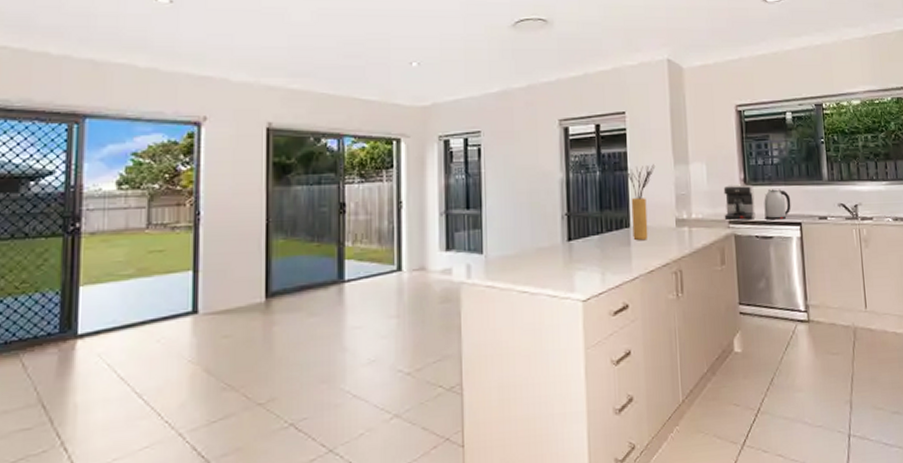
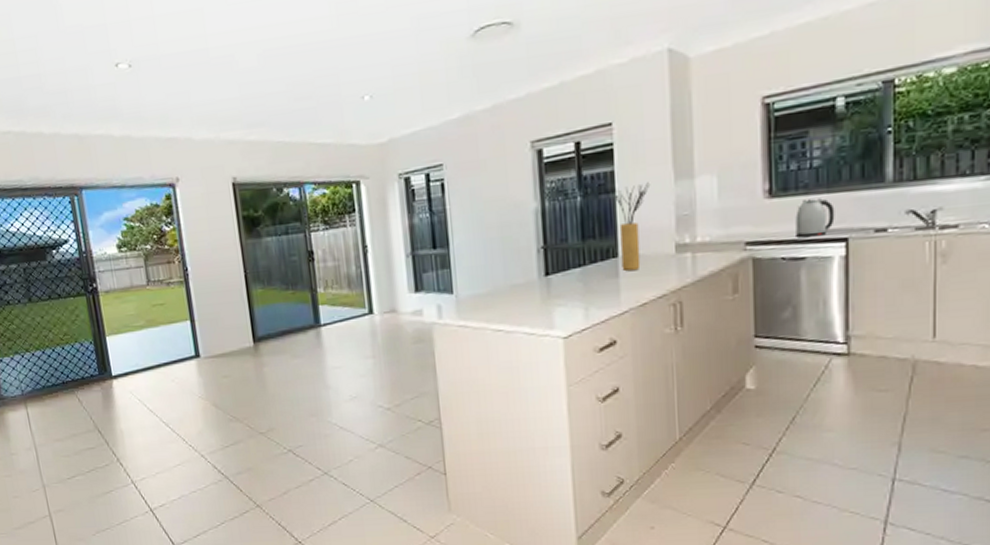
coffee maker: present [723,184,756,220] -> none [739,195,783,241]

